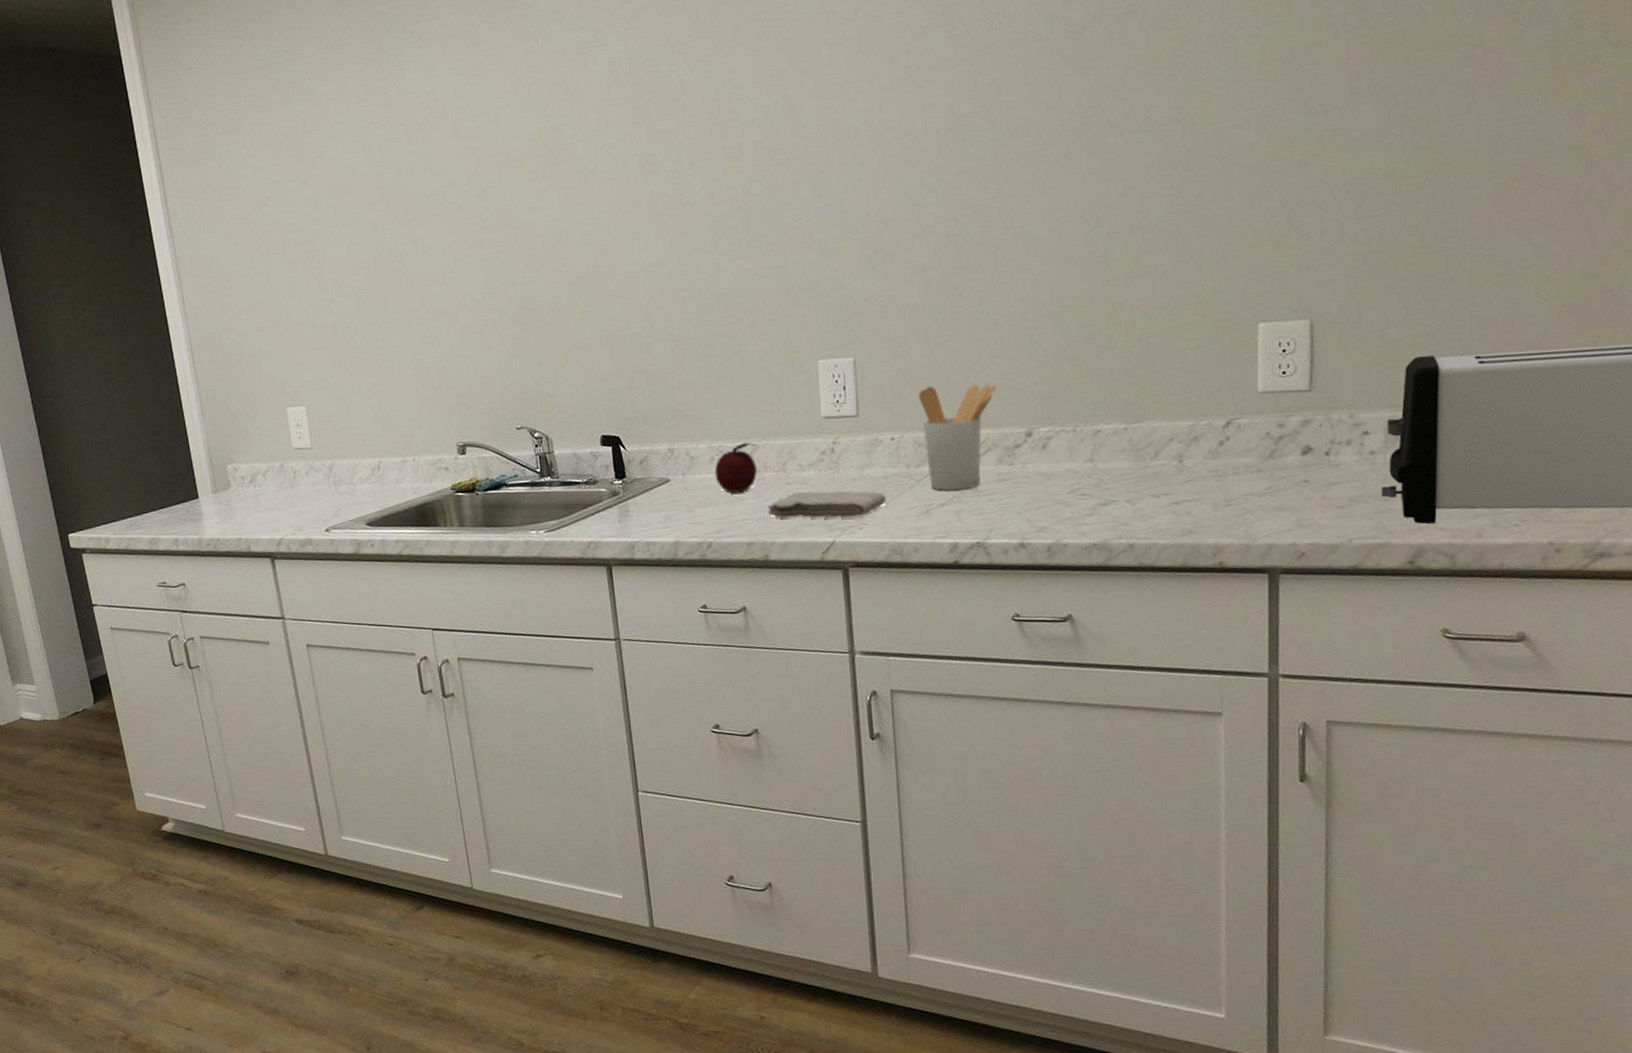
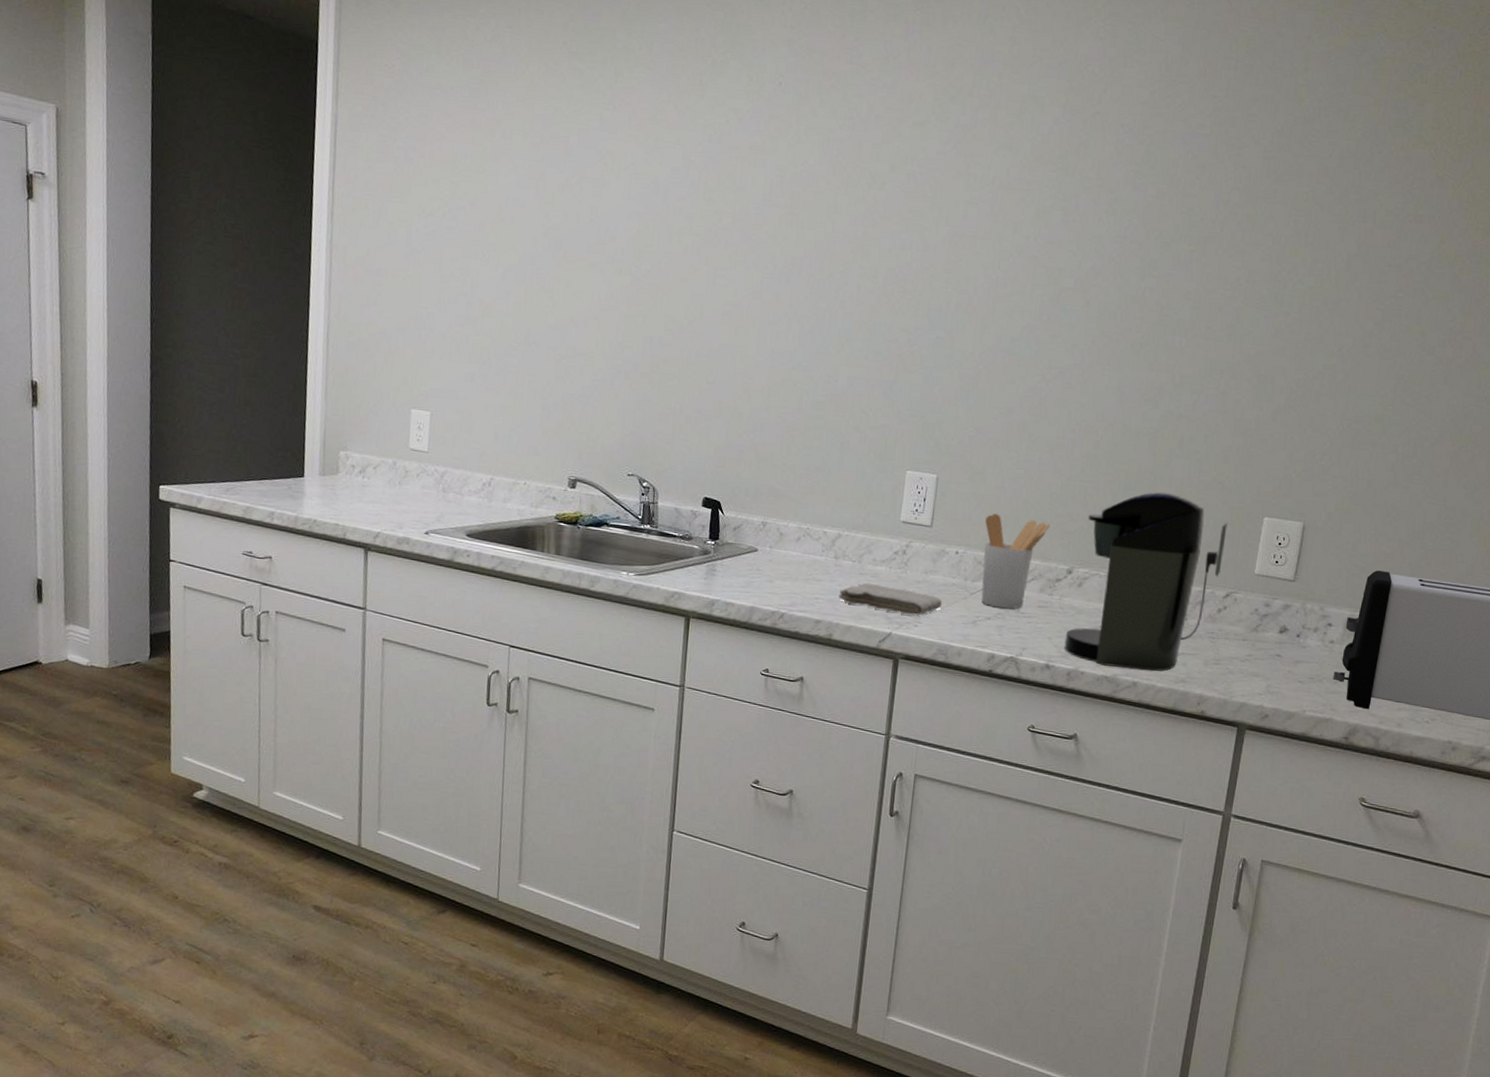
fruit: present [714,442,758,494] -> none [798,529,838,574]
coffee maker: none [1037,319,1215,533] -> present [1064,491,1228,672]

